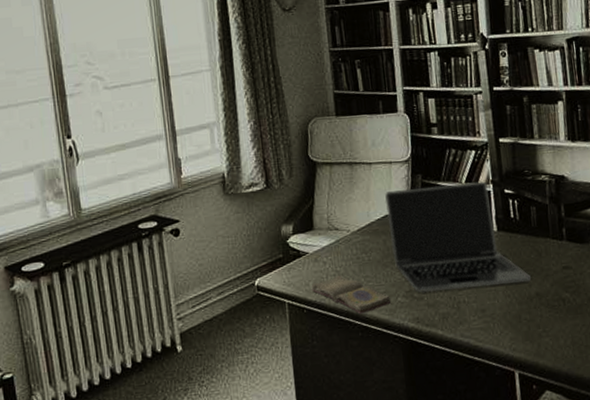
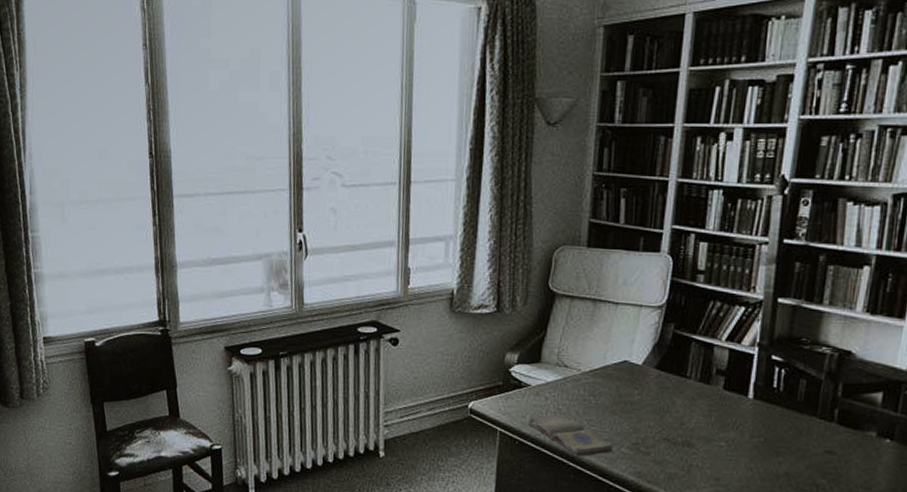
laptop: present [385,181,531,293] -> none [624,336,783,460]

